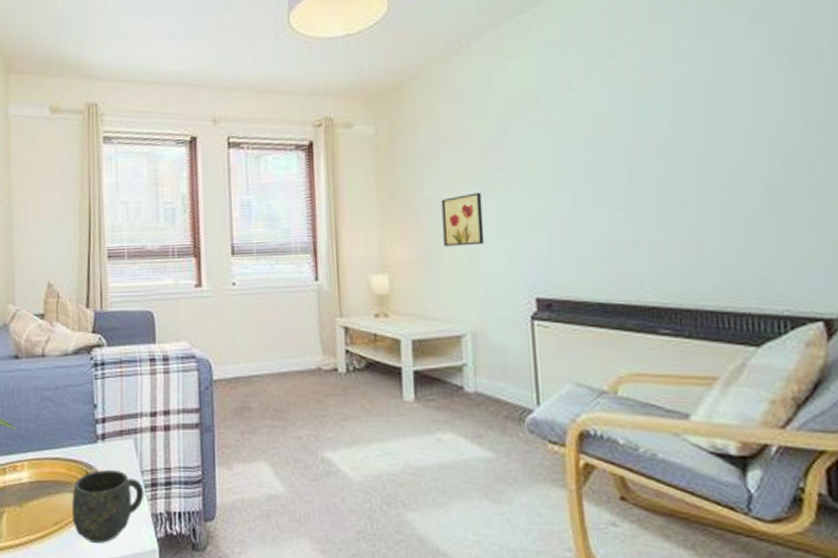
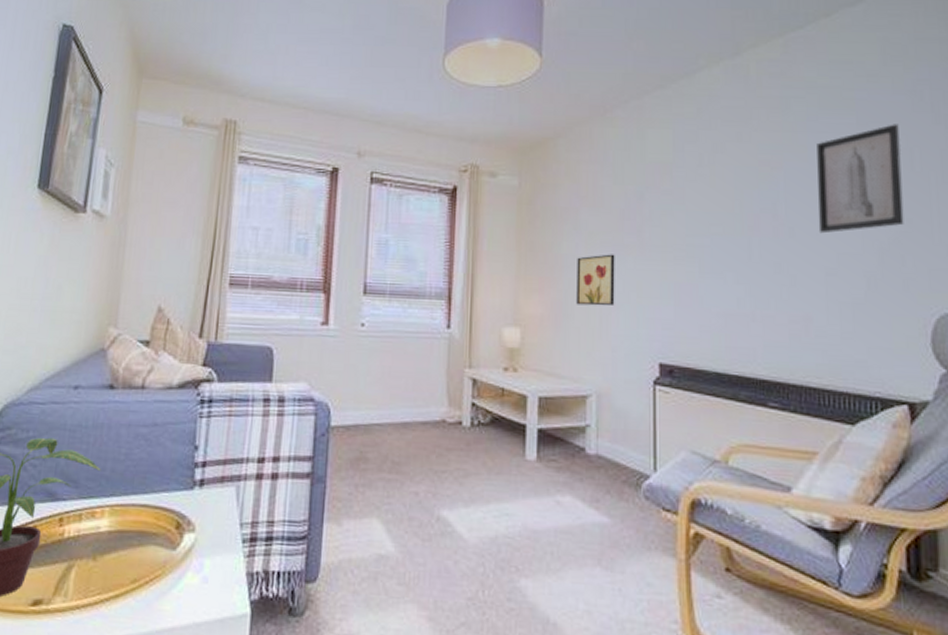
mug: present [72,469,144,543] -> none [154,520,242,605]
wall art: none [702,15,813,147] -> present [817,124,904,234]

